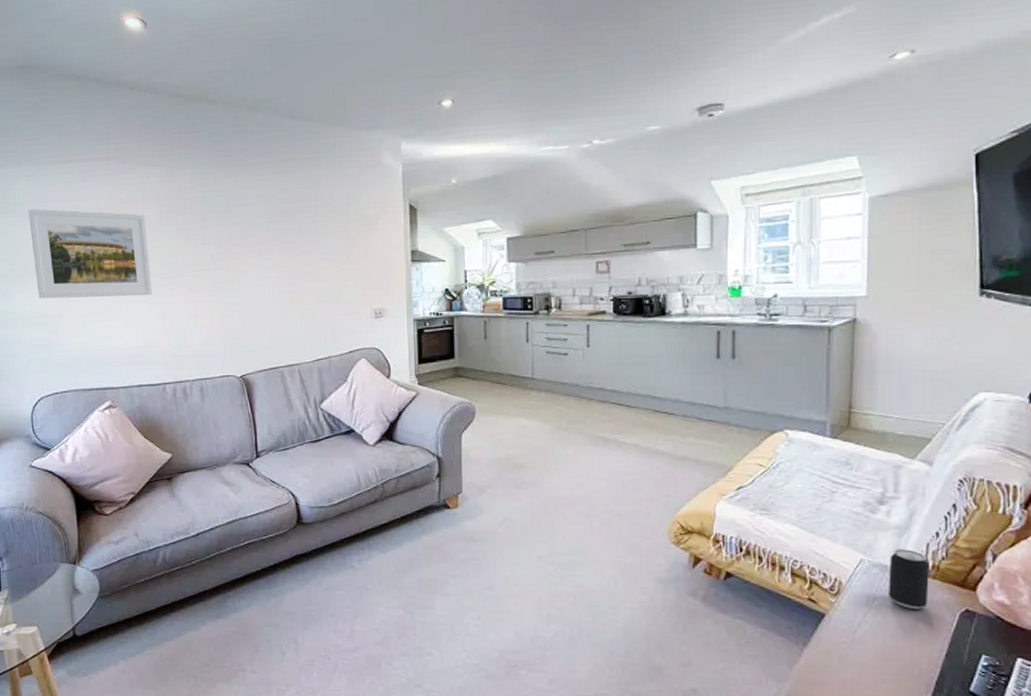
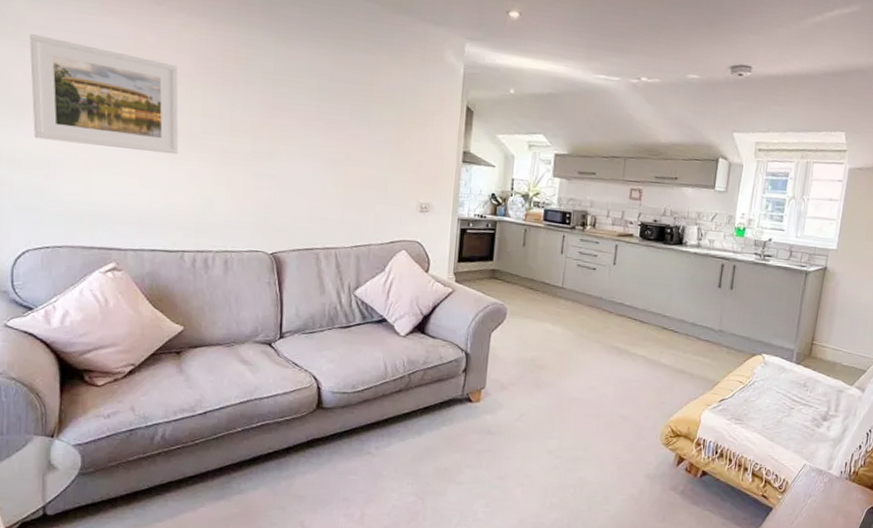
beverage can: present [889,549,929,609] -> none [820,457,852,506]

